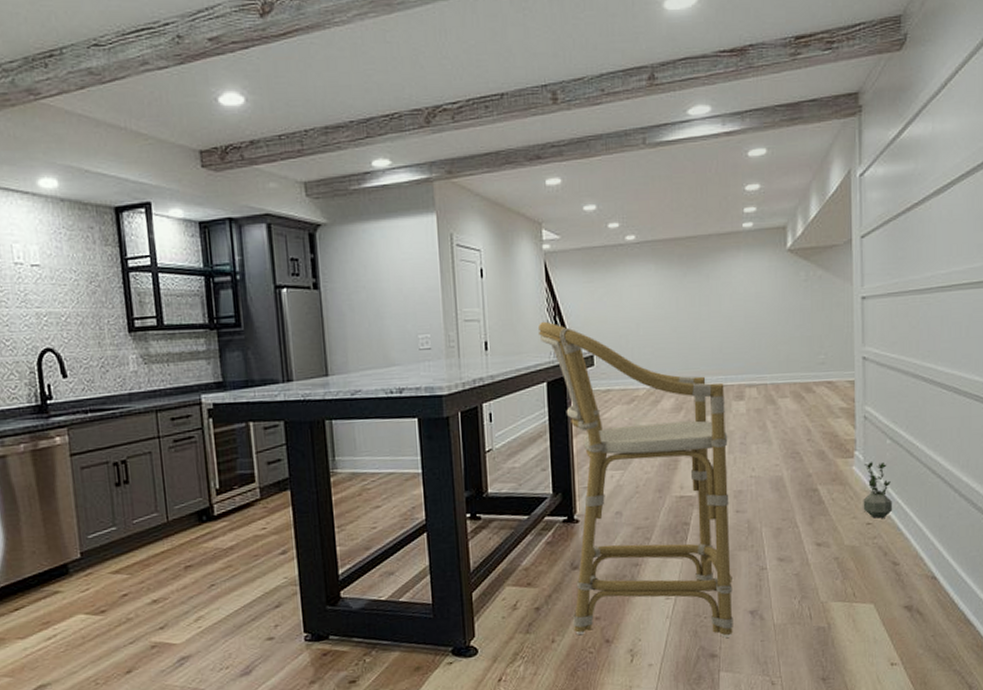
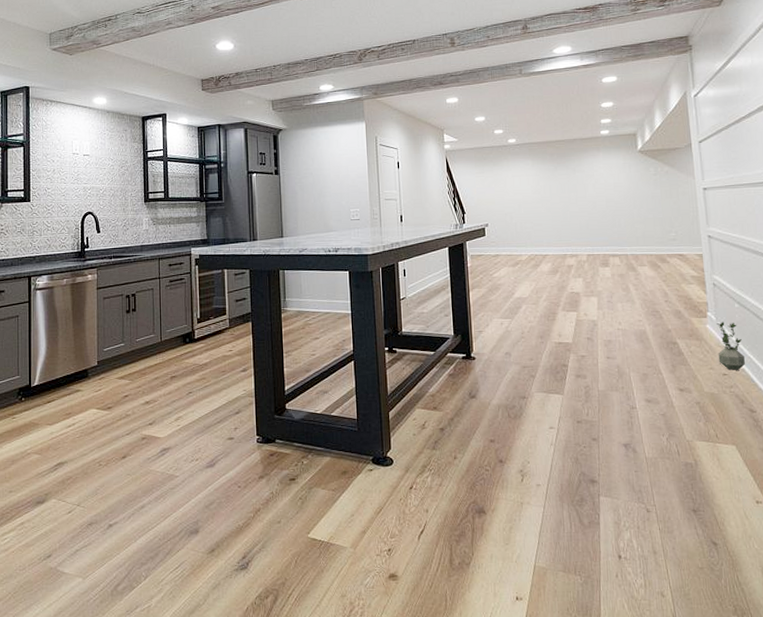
bar stool: present [539,321,733,638] -> none [442,201,610,466]

